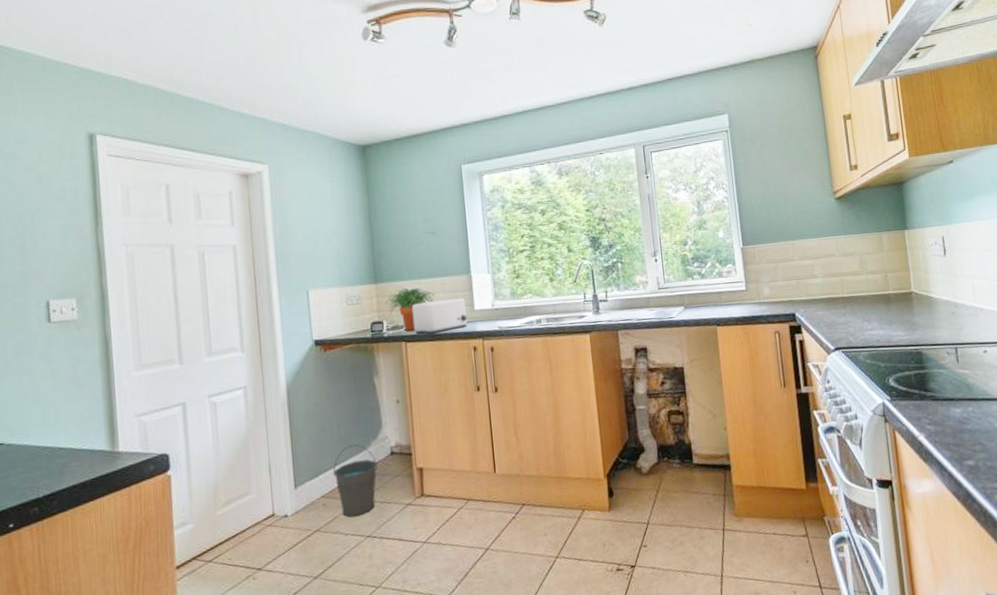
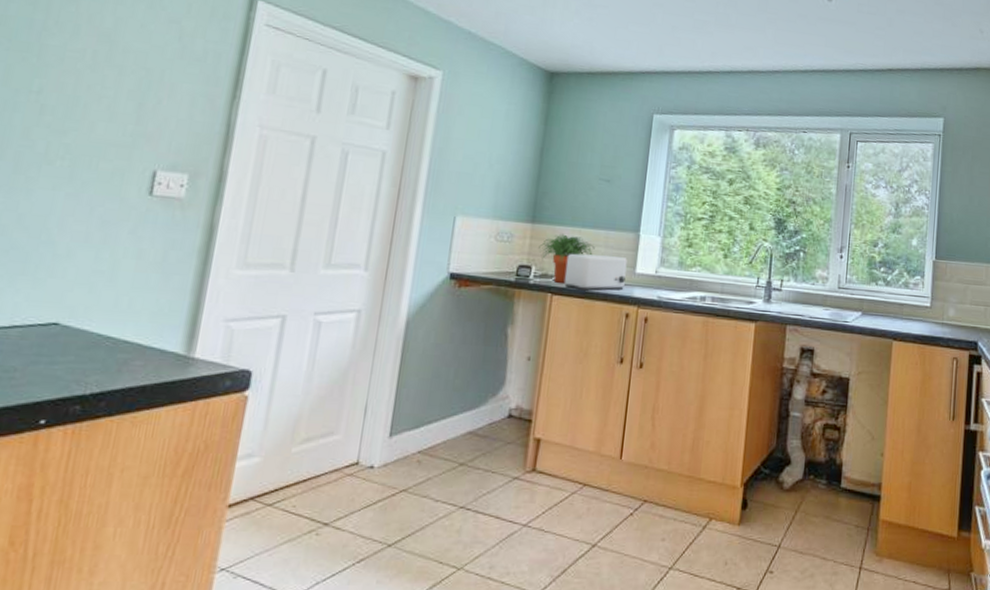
bucket: present [333,444,378,518] -> none [437,398,491,482]

